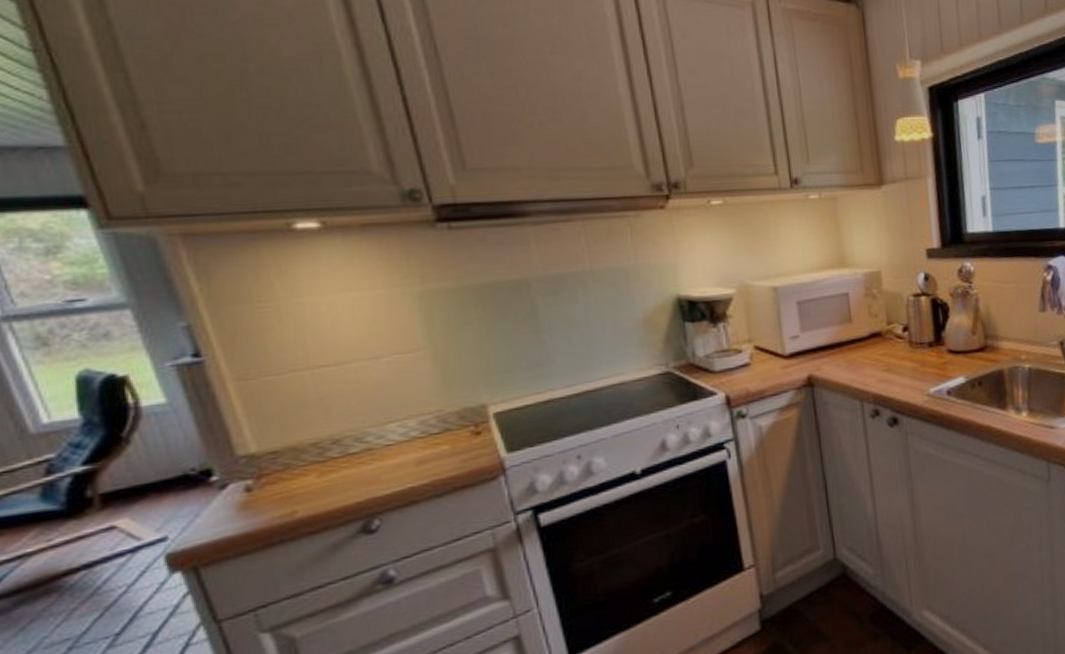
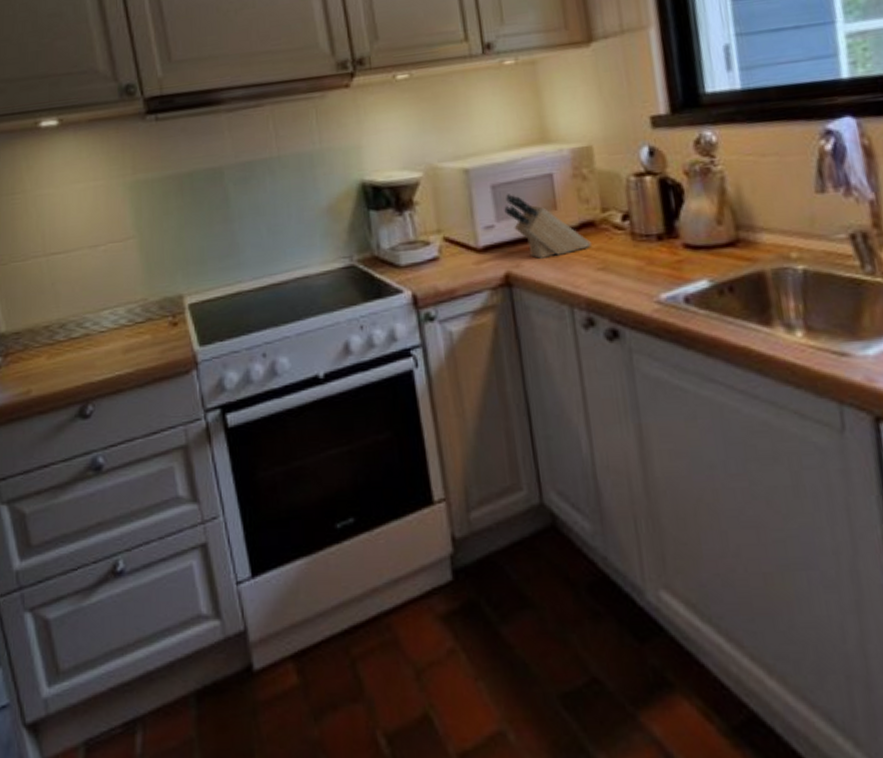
knife block: none [807,309,879,363] -> present [504,194,593,259]

